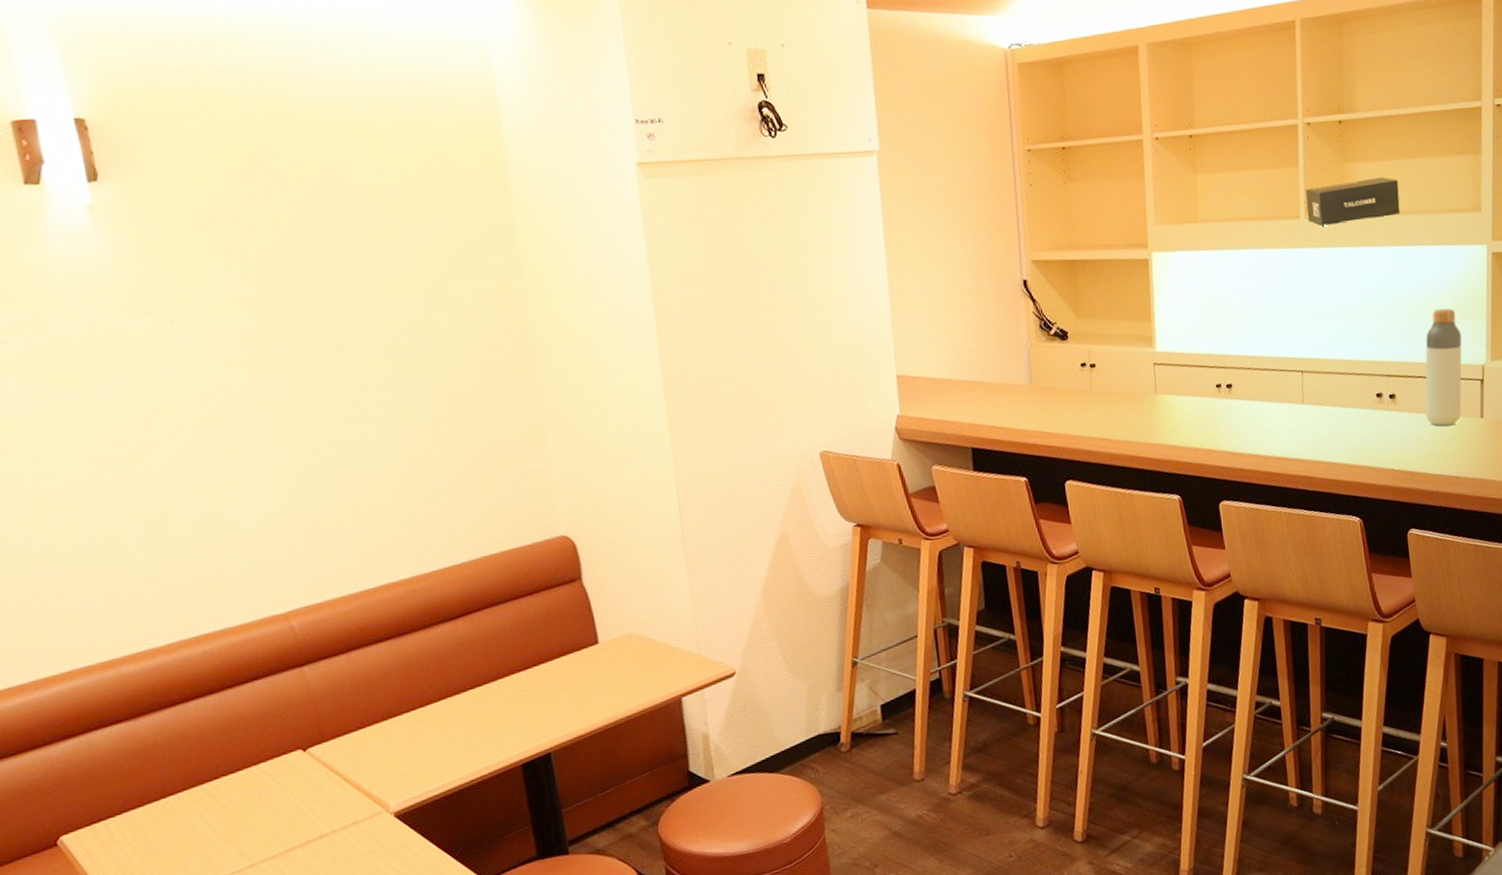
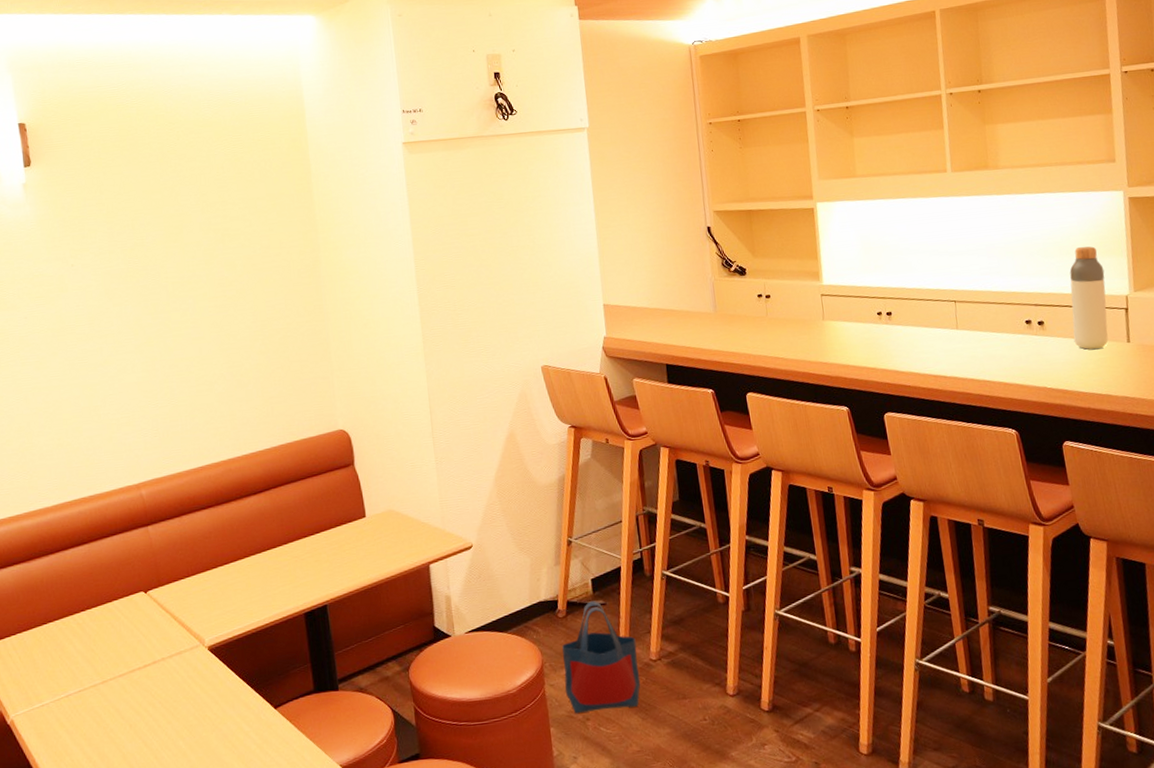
tote bag: none [845,730,938,860] -> present [562,601,641,713]
box: present [1306,177,1401,226] -> none [951,135,1039,178]

